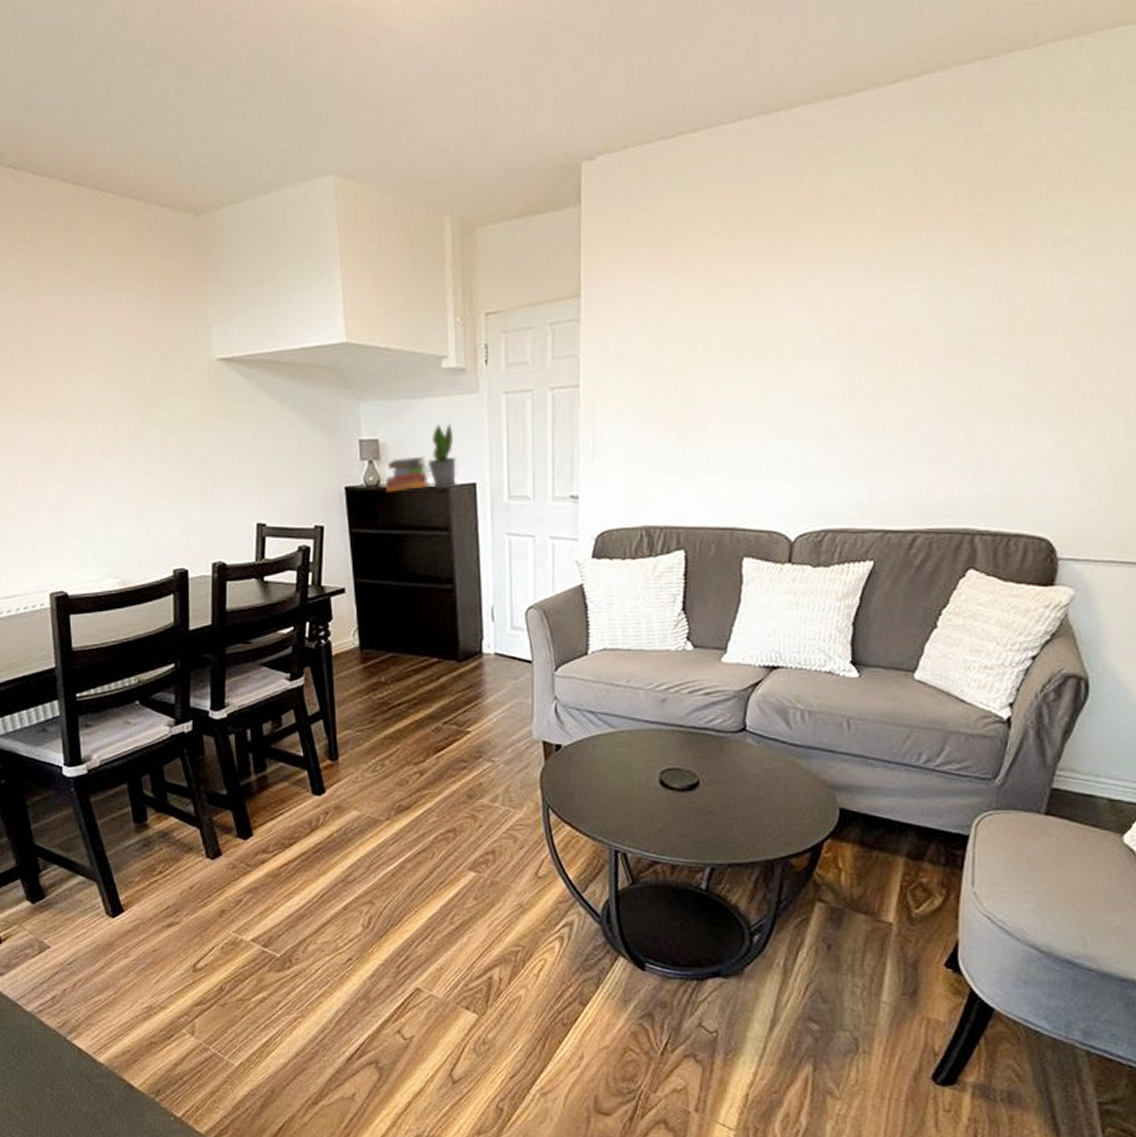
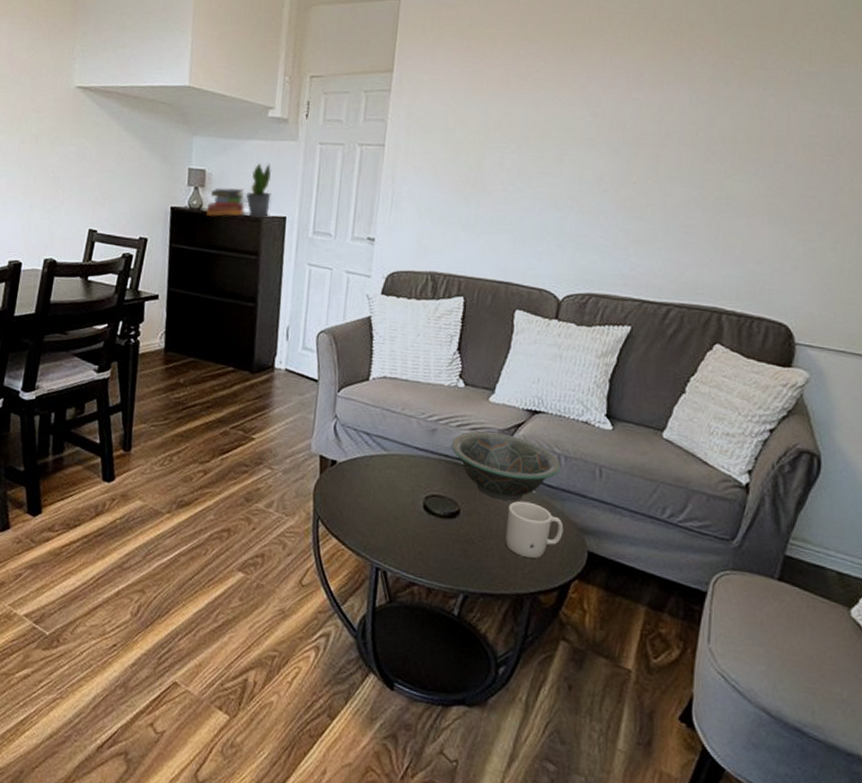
decorative bowl: none [684,695,806,765] -> present [451,431,562,501]
mug: none [750,764,812,823] -> present [505,501,564,559]

